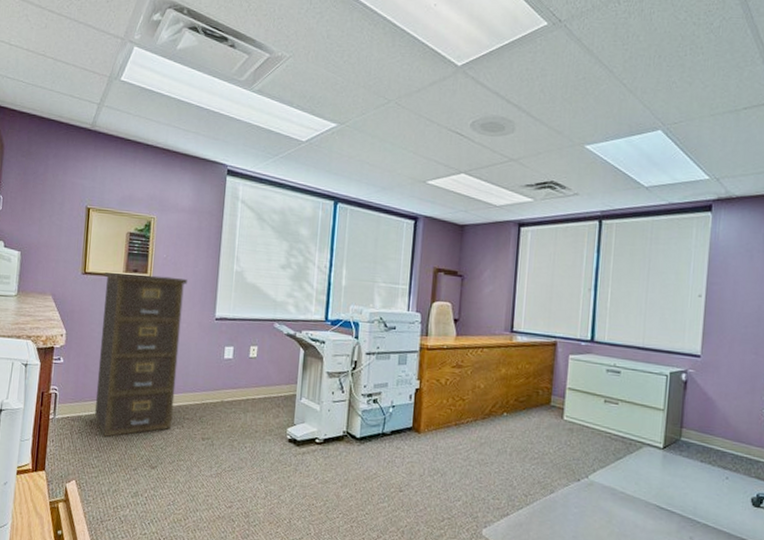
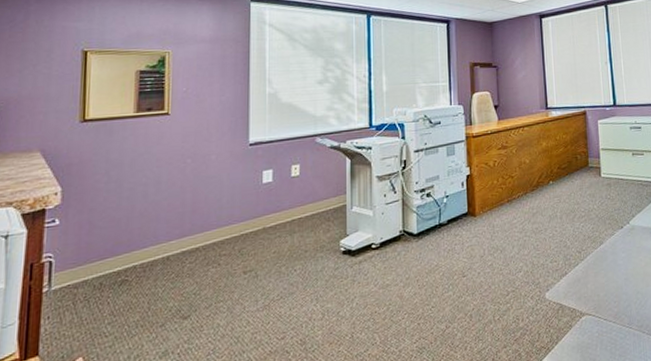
filing cabinet: present [94,271,187,438] -> none [104,109,213,298]

